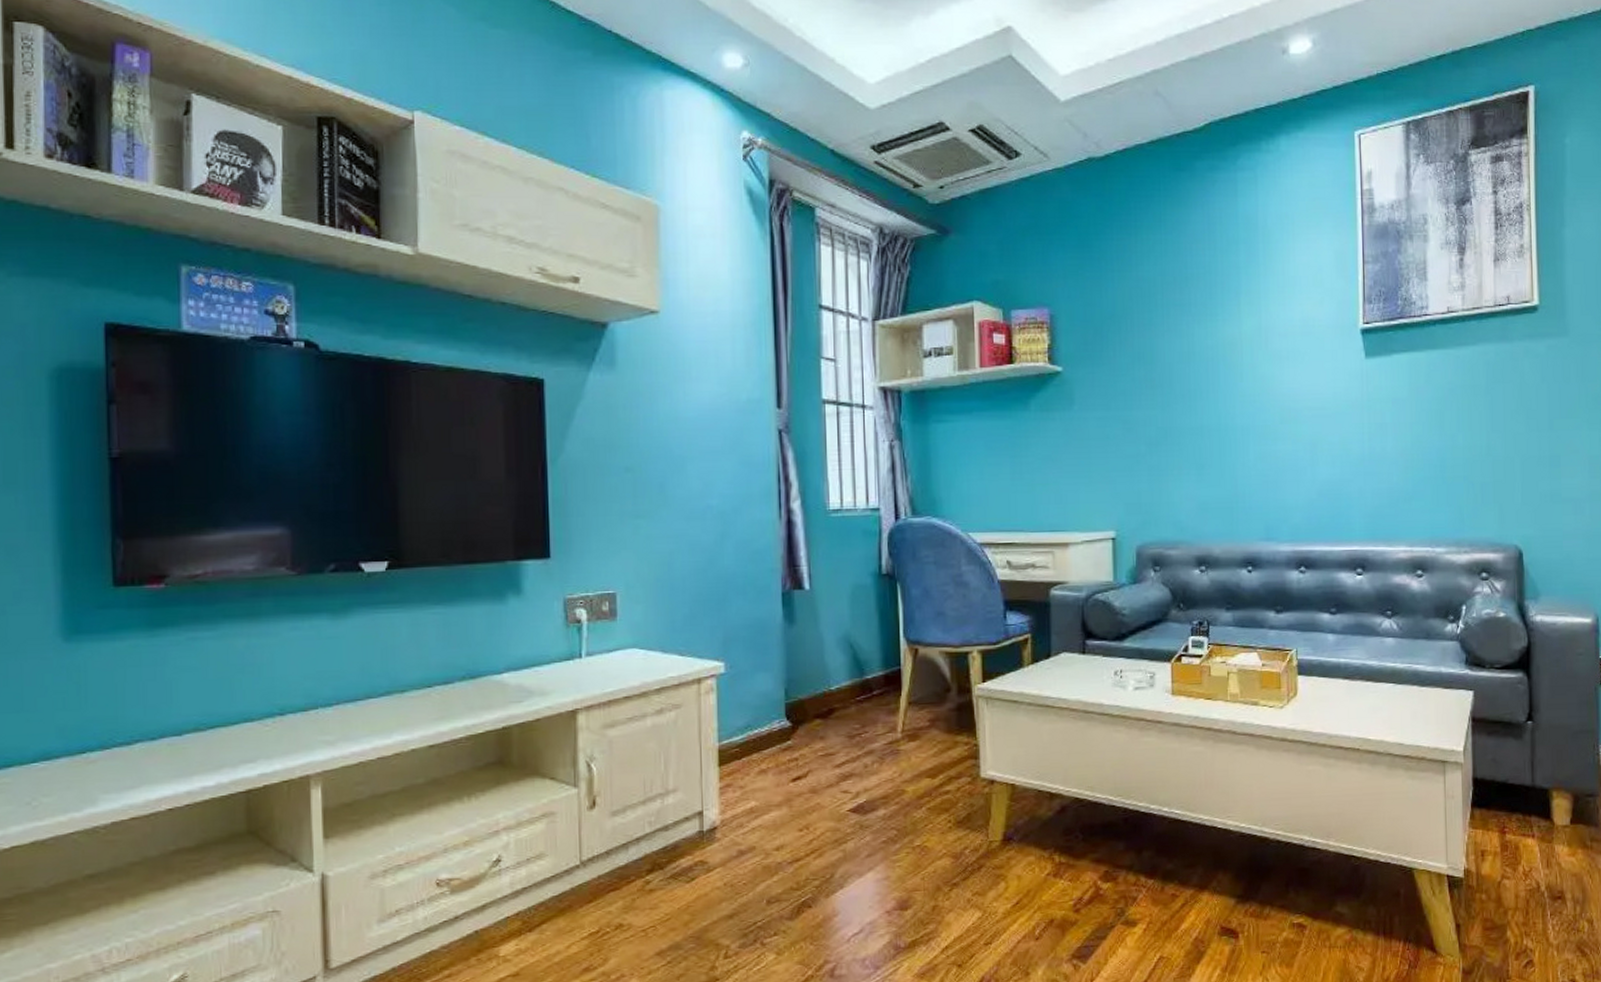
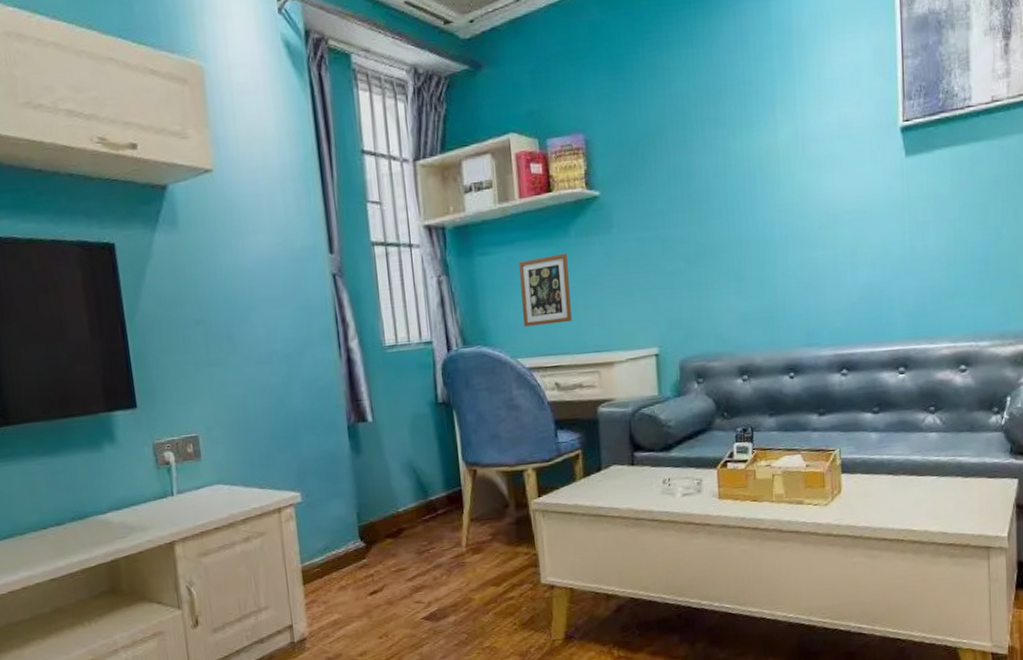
picture frame: none [976,427,1028,500] -> present [519,253,572,327]

